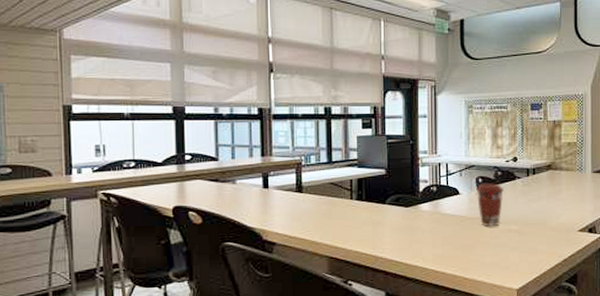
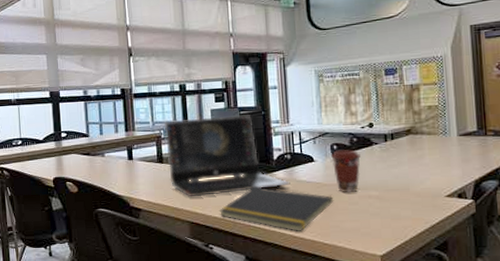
laptop computer: none [305,143,435,230] -> present [164,115,291,197]
notepad: none [360,220,477,266] -> present [219,187,334,231]

